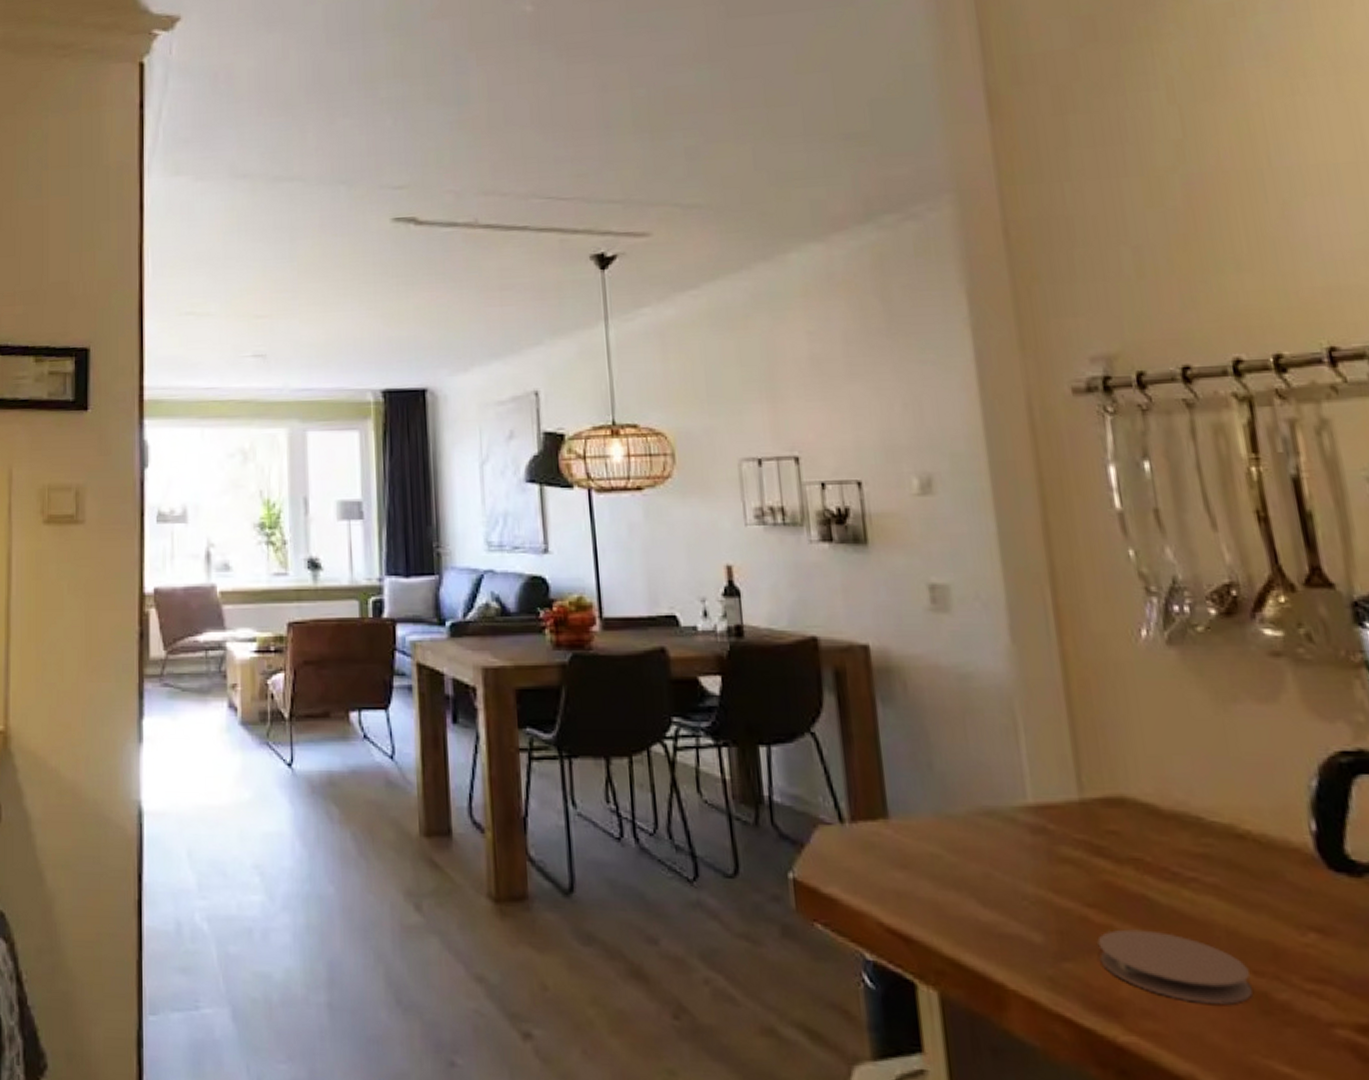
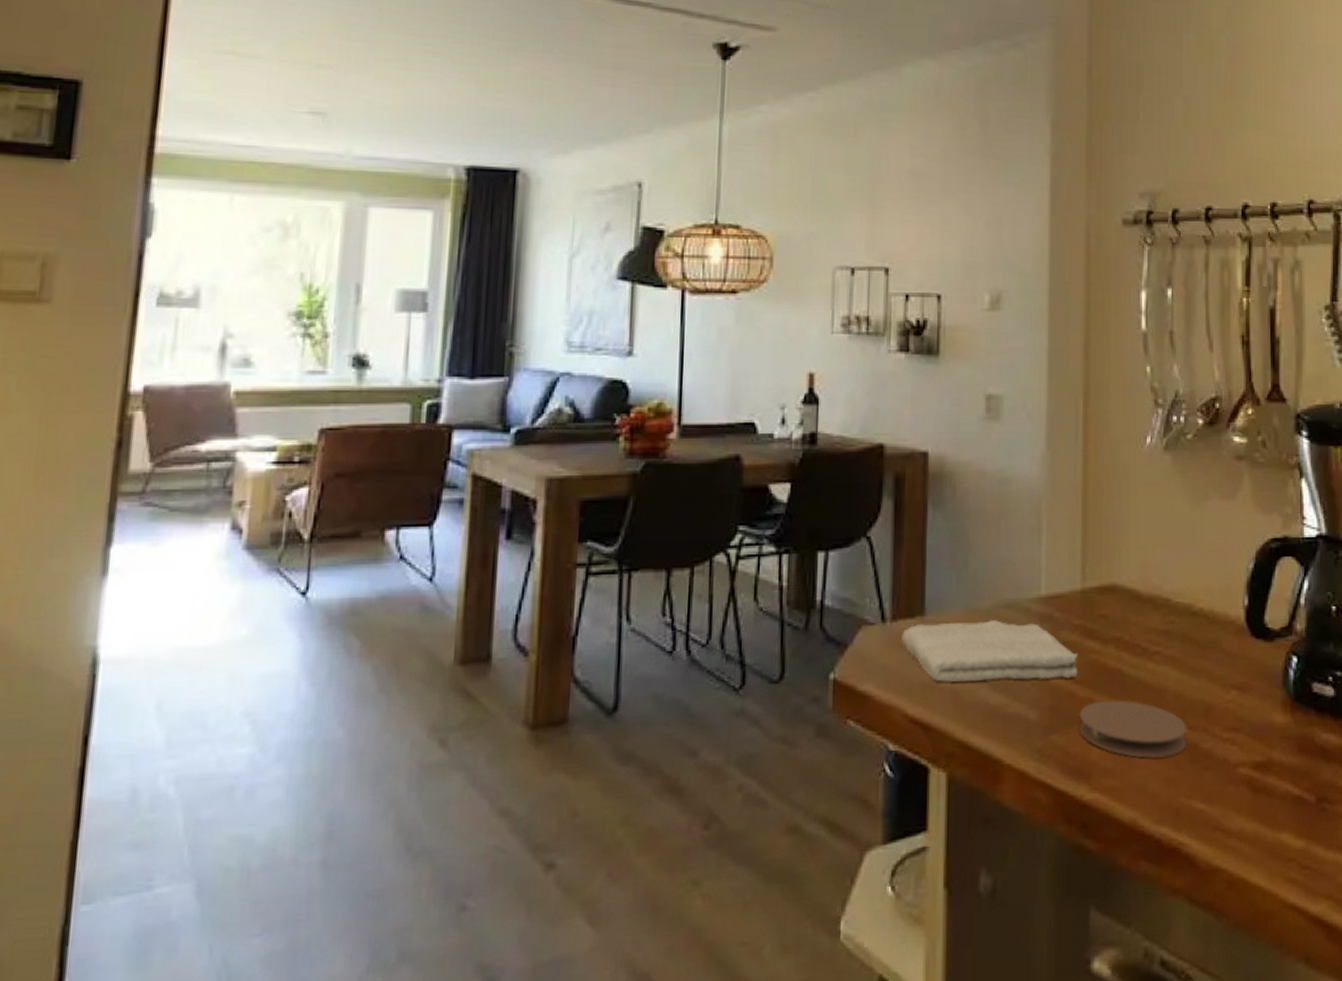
washcloth: none [864,827,1089,901] -> present [901,620,1079,682]

